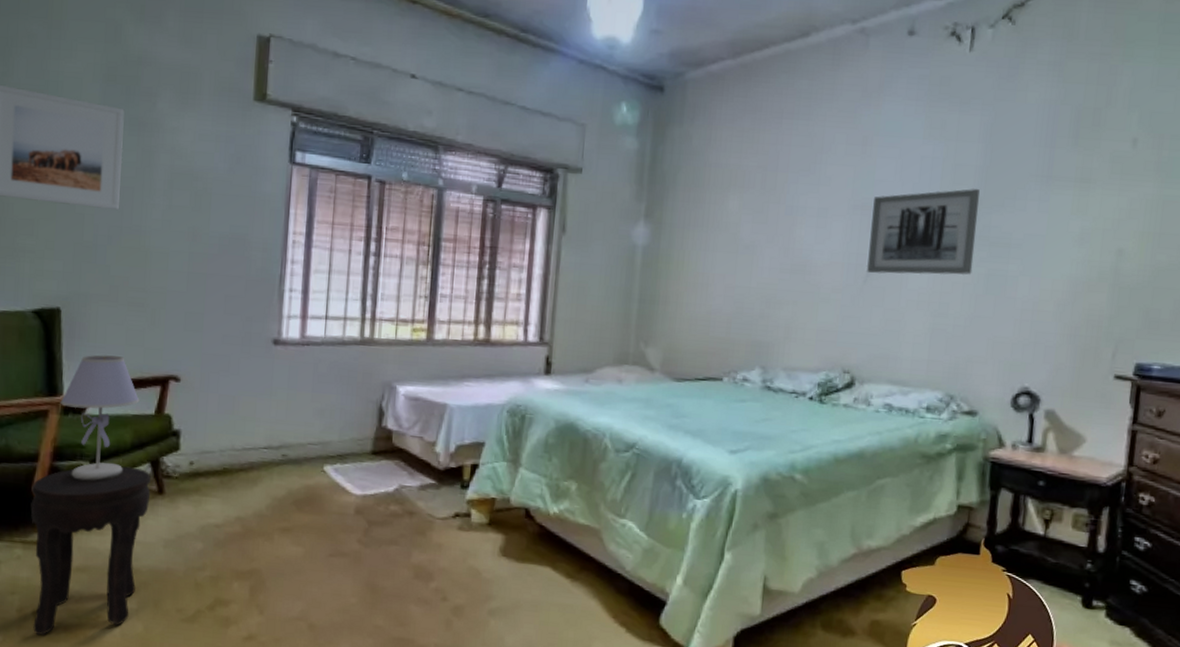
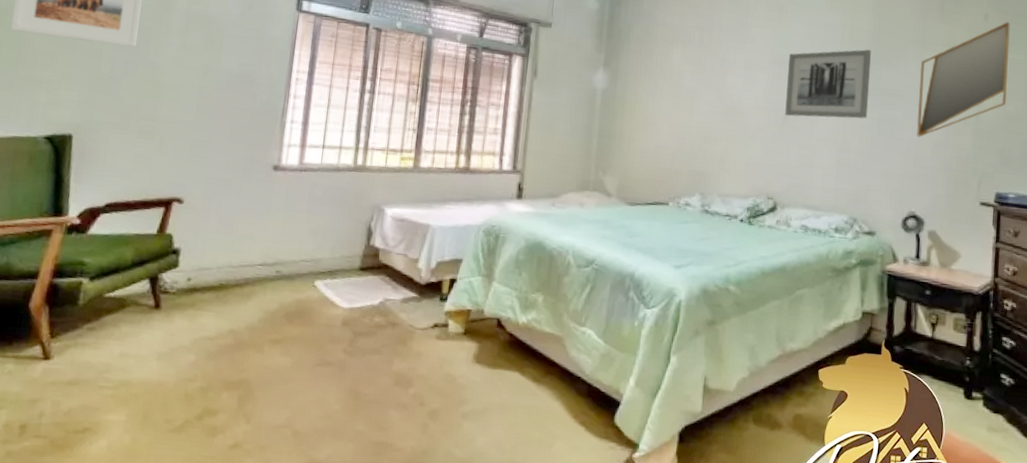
side table: present [30,466,151,635] -> none [18,282,148,449]
table lamp: present [60,354,140,481] -> none [64,178,143,297]
home mirror: none [1035,148,1167,296] -> present [916,22,1010,137]

